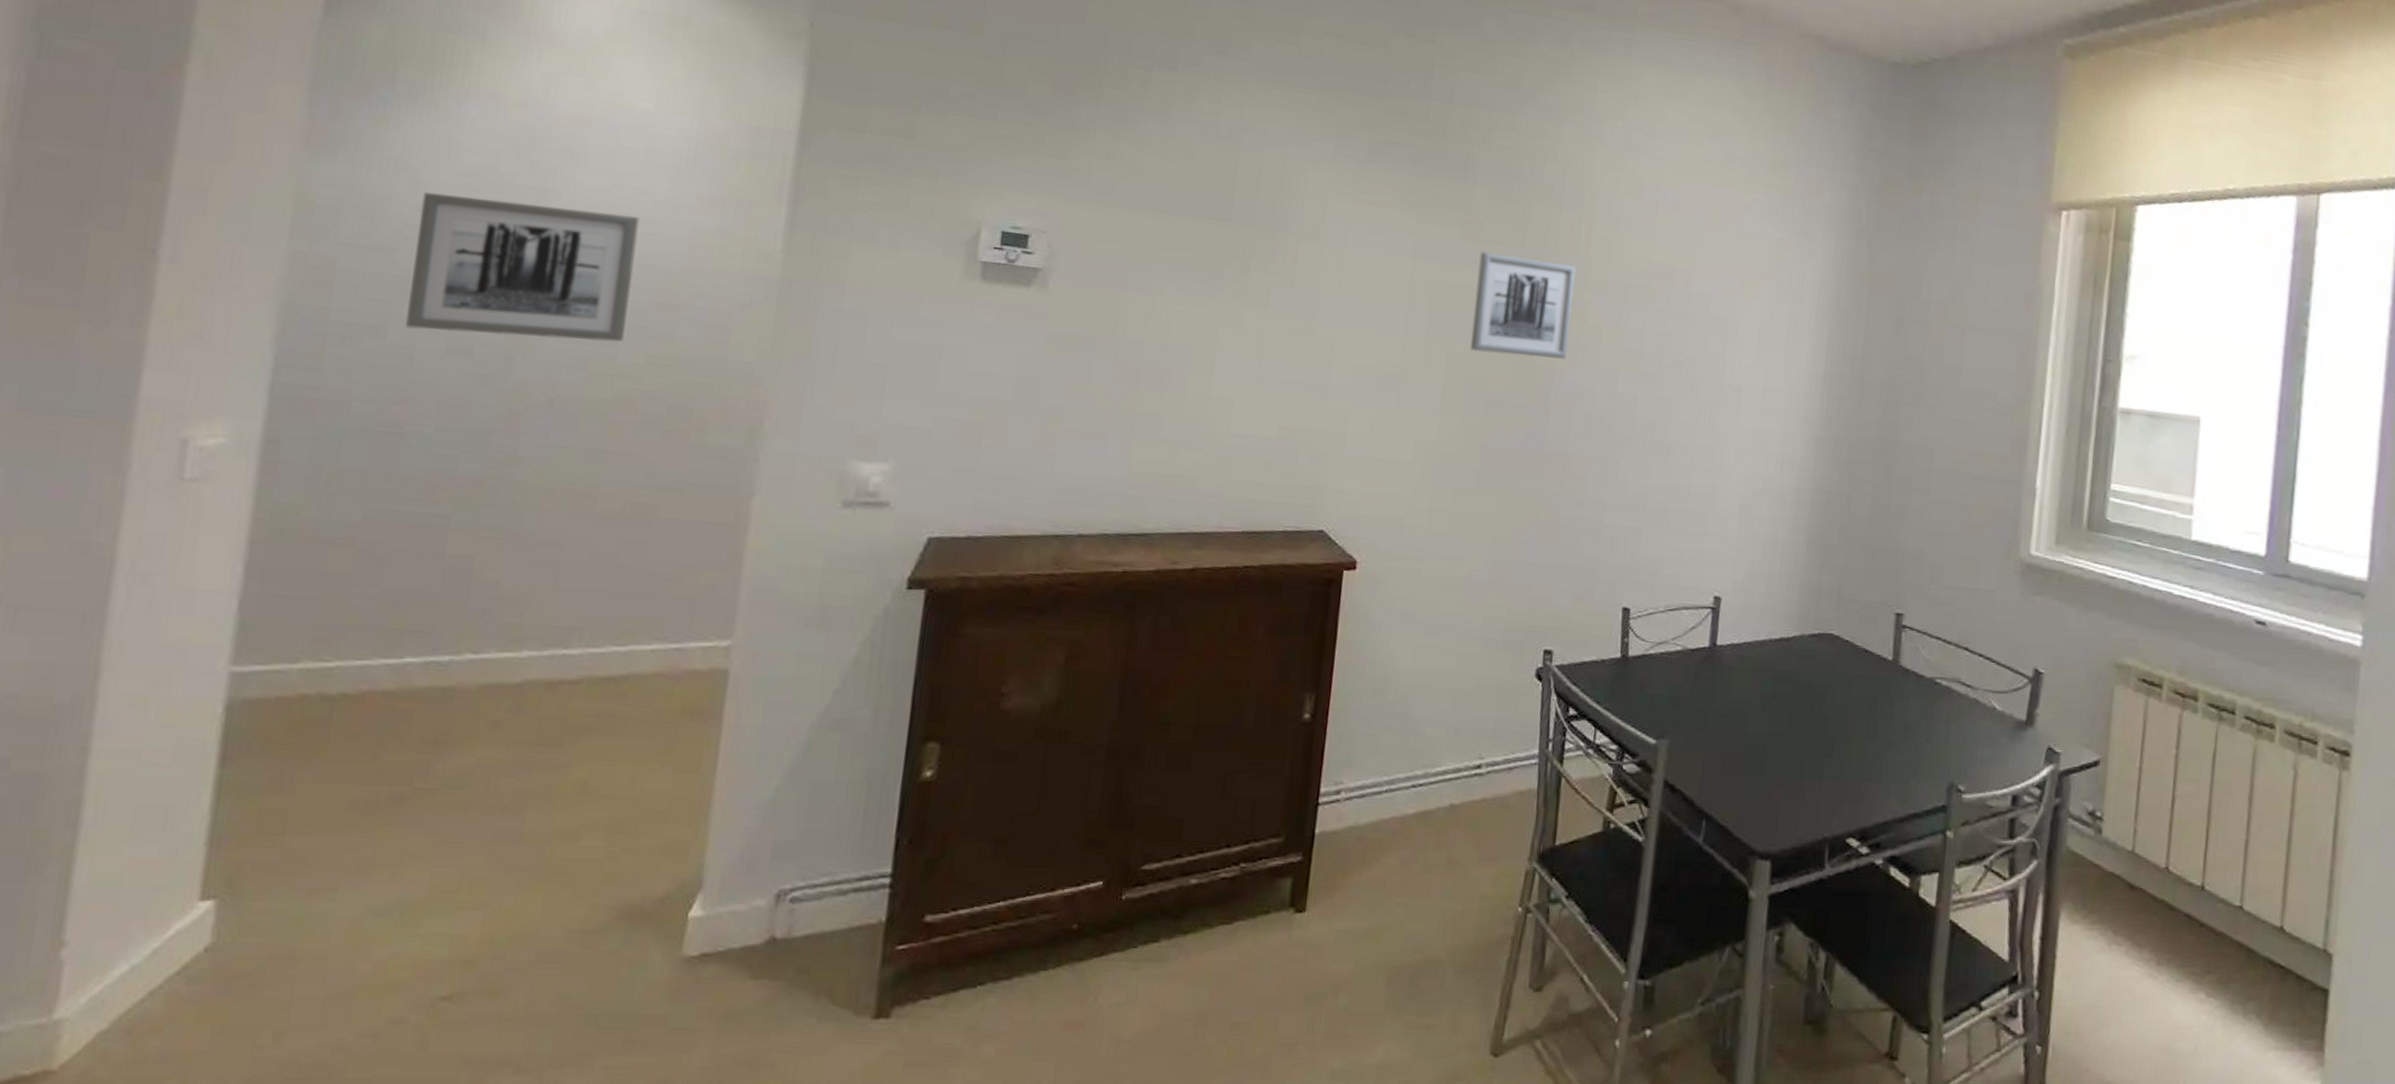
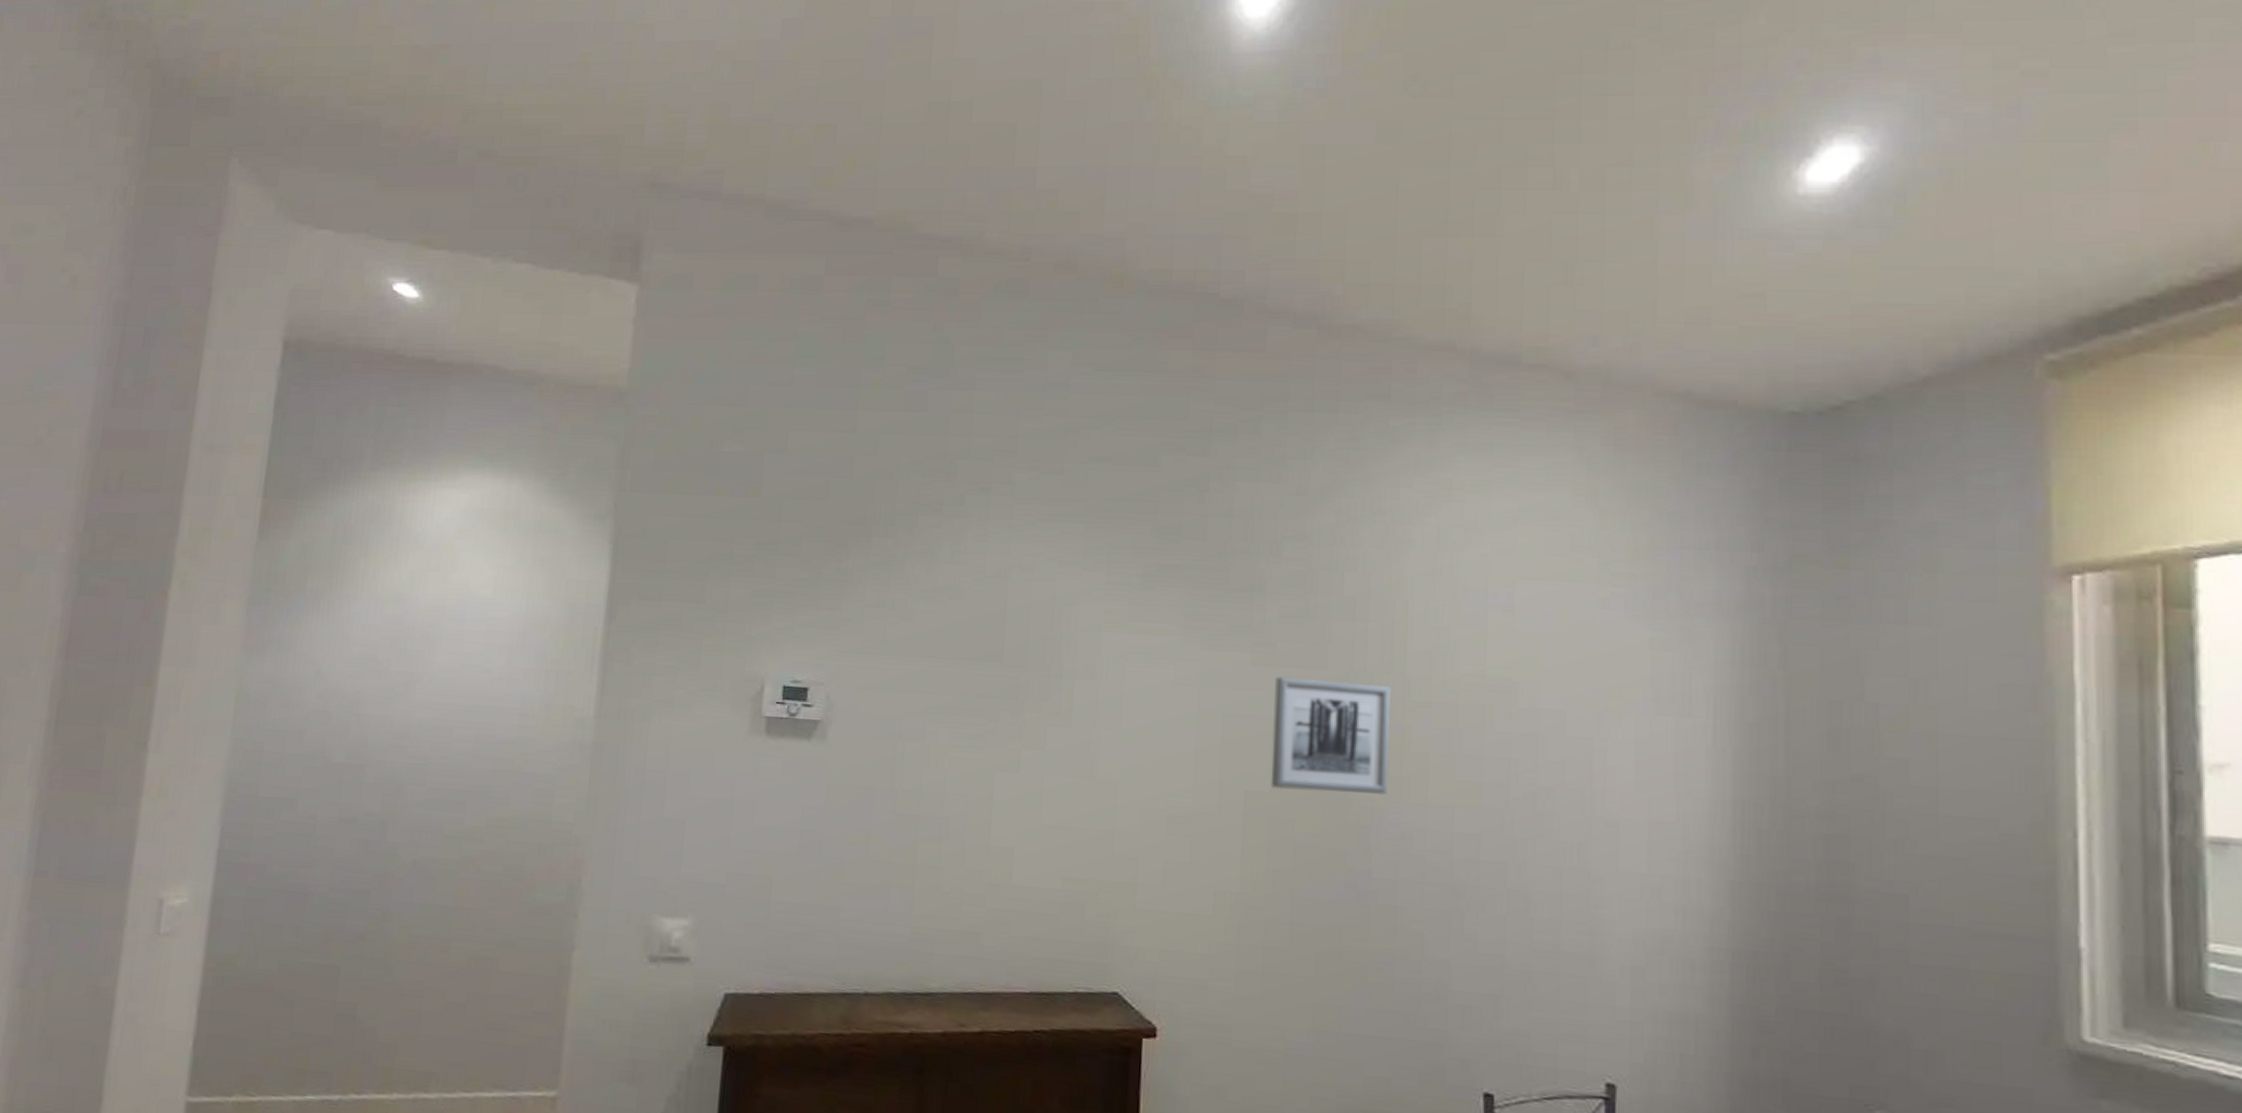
wall art: present [405,191,640,342] -> none [310,681,481,807]

